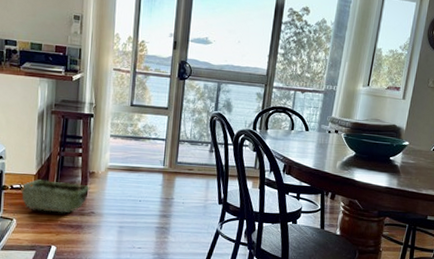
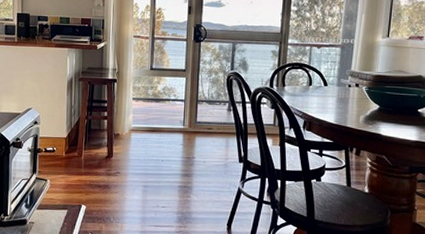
woven basket: present [21,179,90,213] -> none [53,142,116,174]

